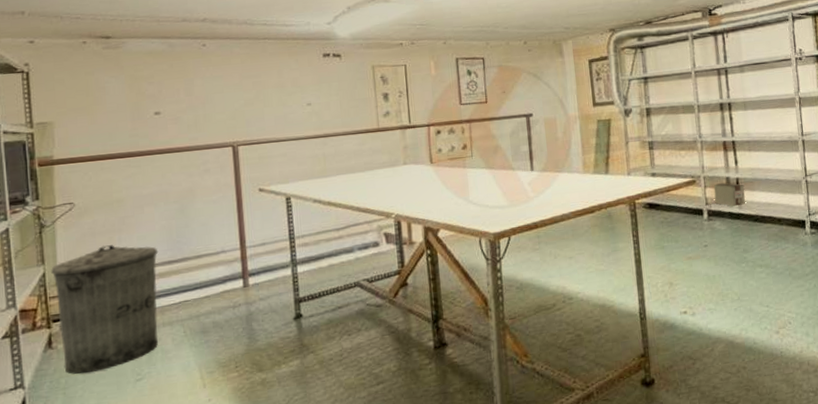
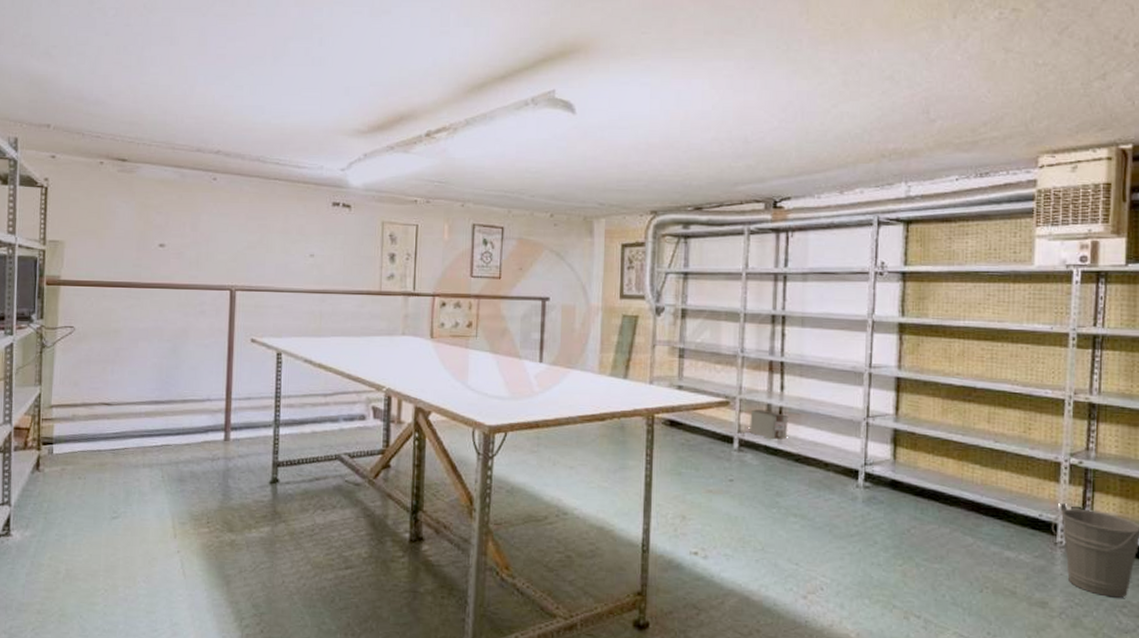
trash can: present [51,245,159,374] -> none [46,375,147,502]

